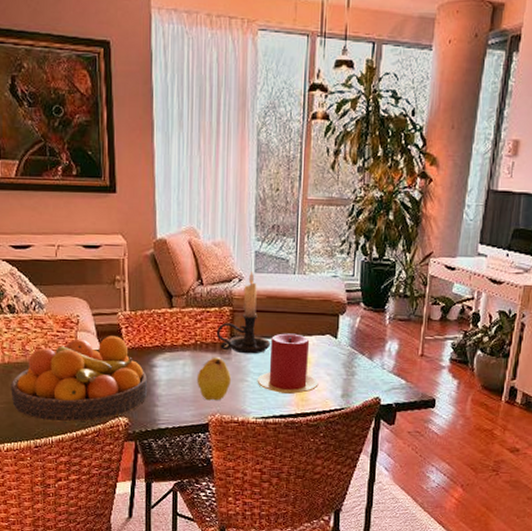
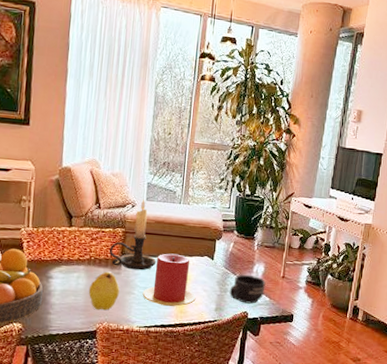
mug: none [357,354,401,388] -> present [229,274,266,304]

